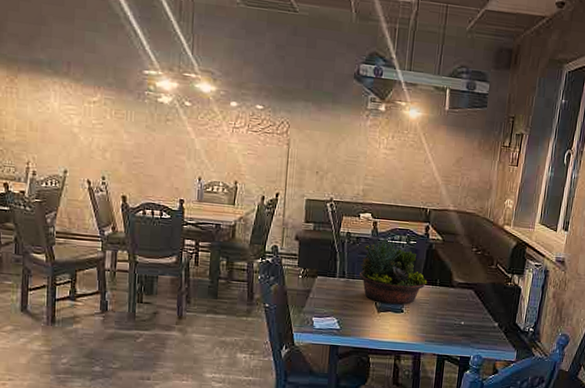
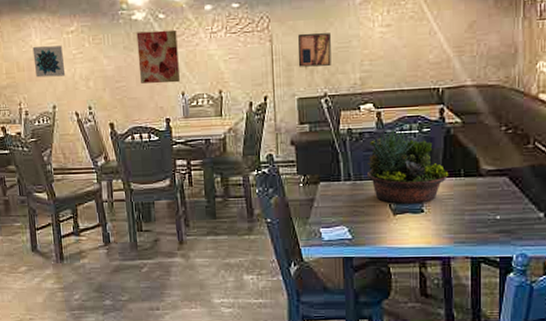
wall art: none [49,110,82,143] -> present [32,45,66,78]
wall art: none [158,114,201,168] -> present [136,29,180,84]
wall art: none [310,142,342,175] -> present [298,33,331,67]

